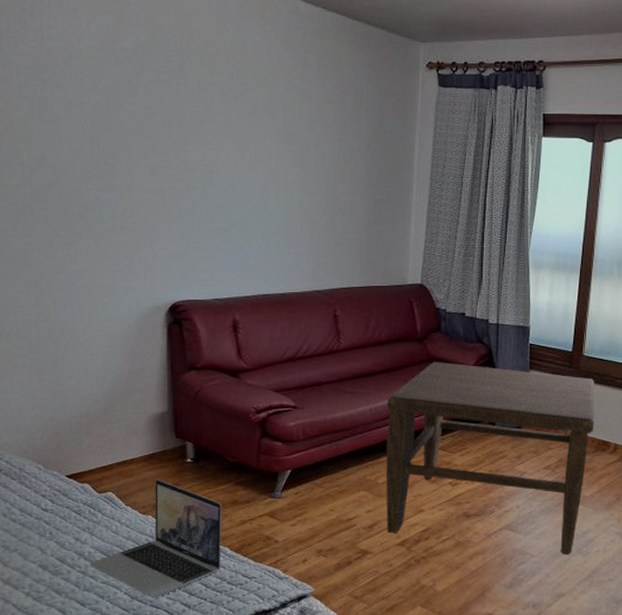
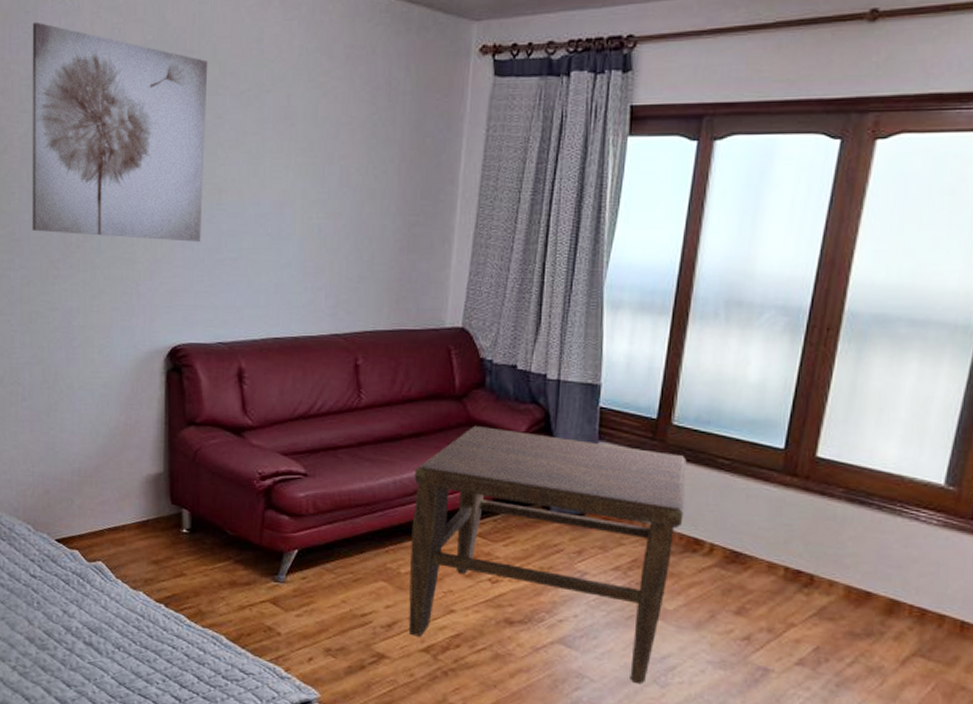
wall art: none [29,19,197,214] -> present [32,22,208,242]
laptop: present [89,479,222,598] -> none [77,549,219,687]

